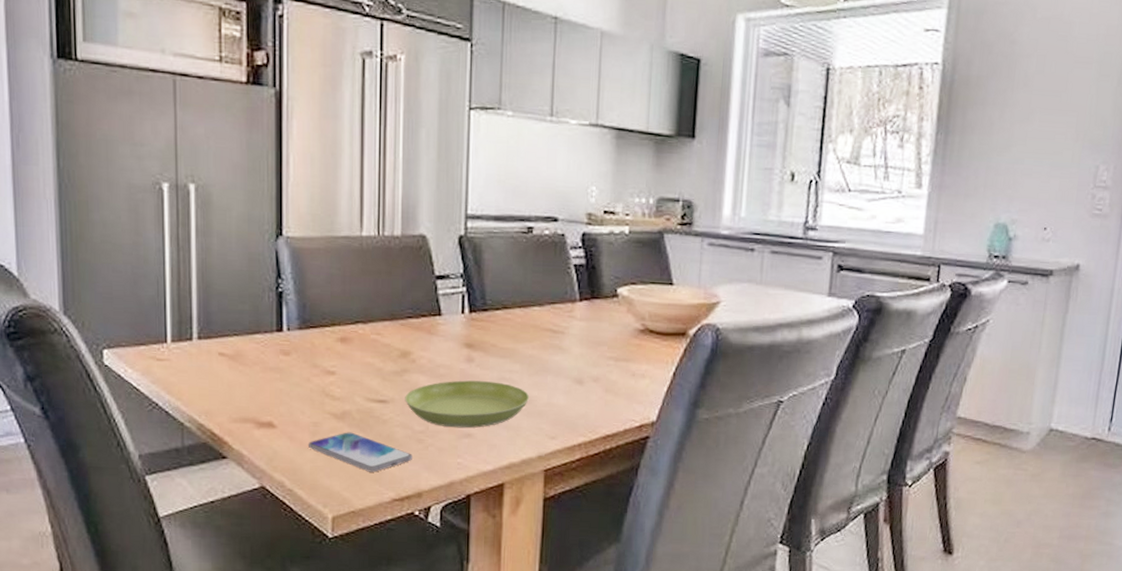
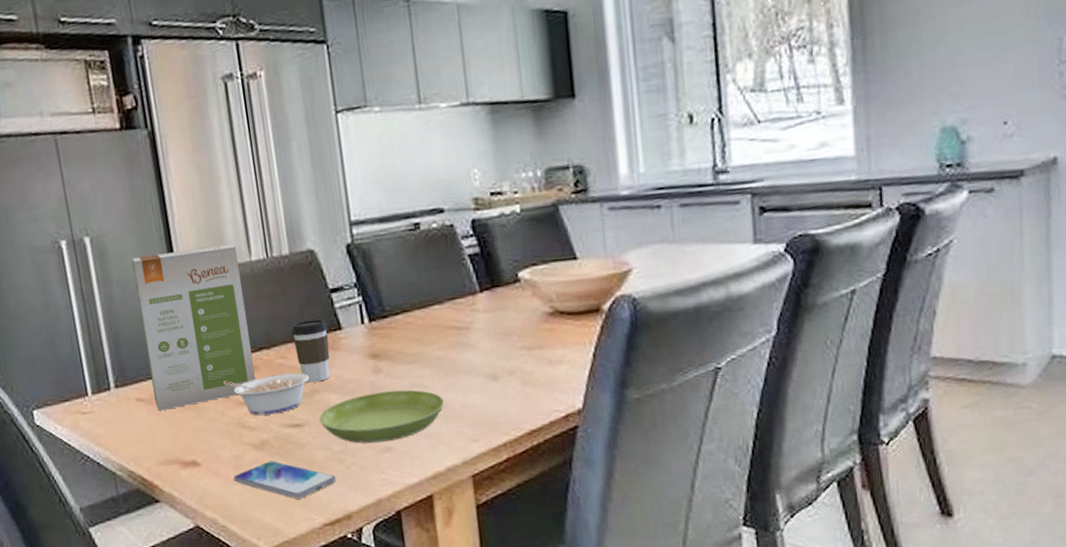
food box: none [237,212,349,368] -> present [132,245,256,411]
legume: none [313,348,402,388] -> present [222,373,310,416]
coffee cup: none [391,302,428,362] -> present [291,319,331,383]

